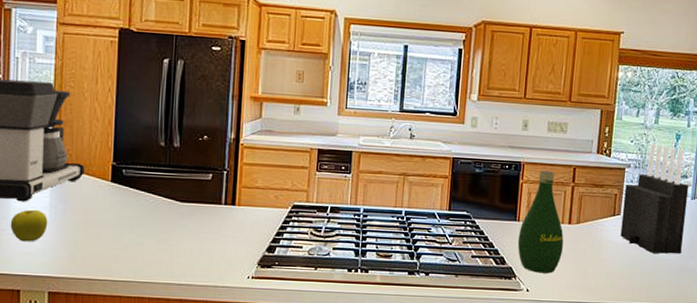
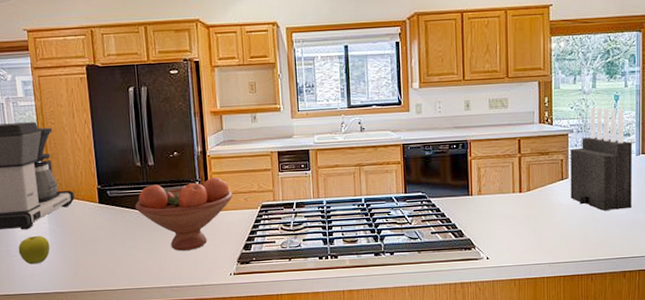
fruit bowl: none [151,168,262,246] -> present [135,177,233,251]
bottle: present [517,171,564,273] -> none [473,145,517,241]

